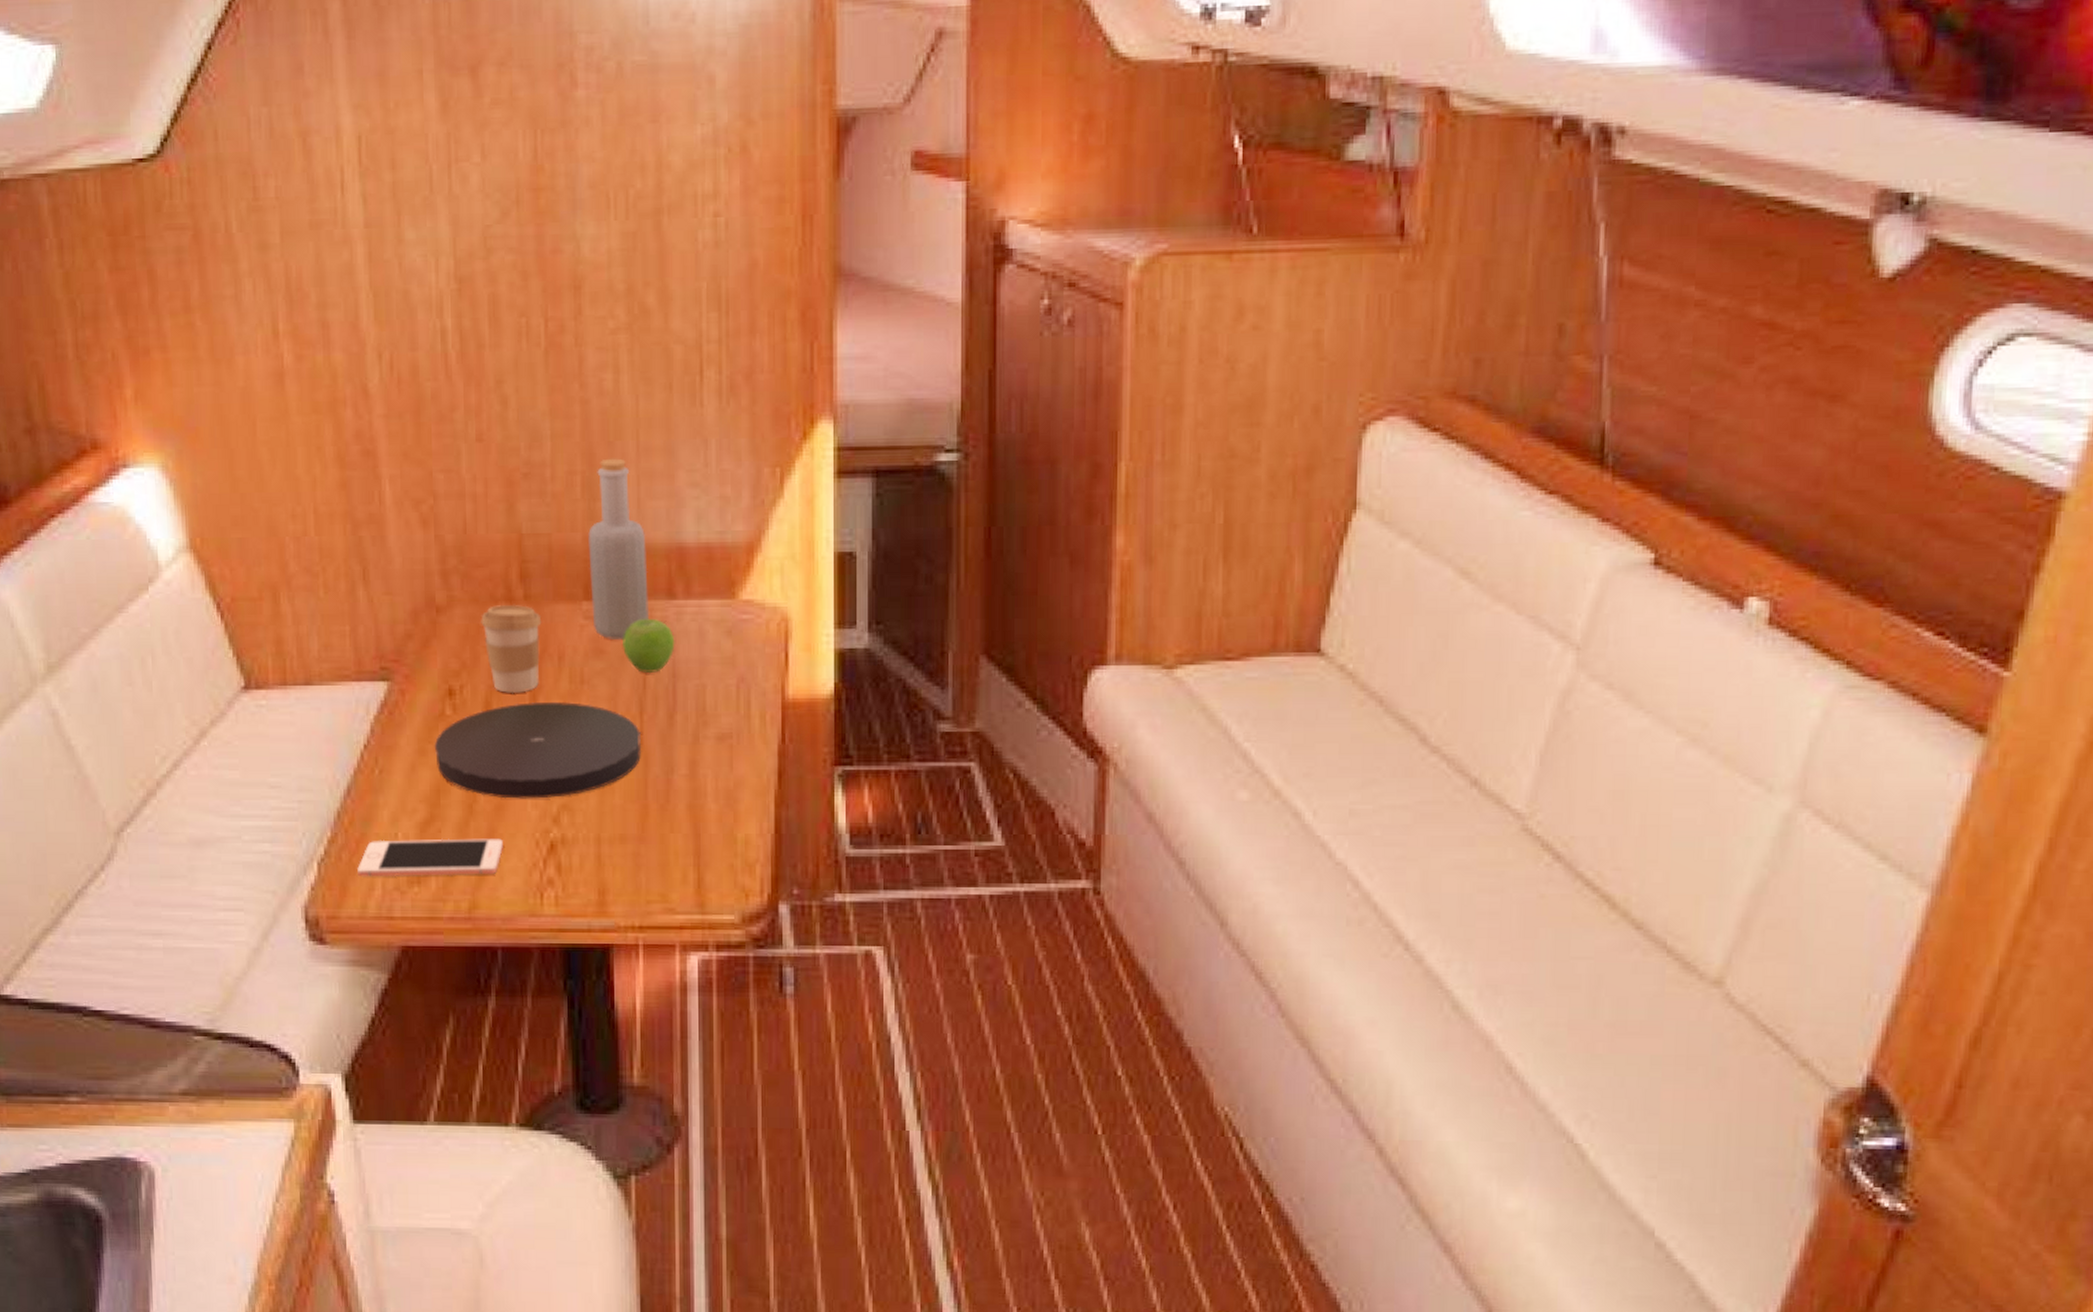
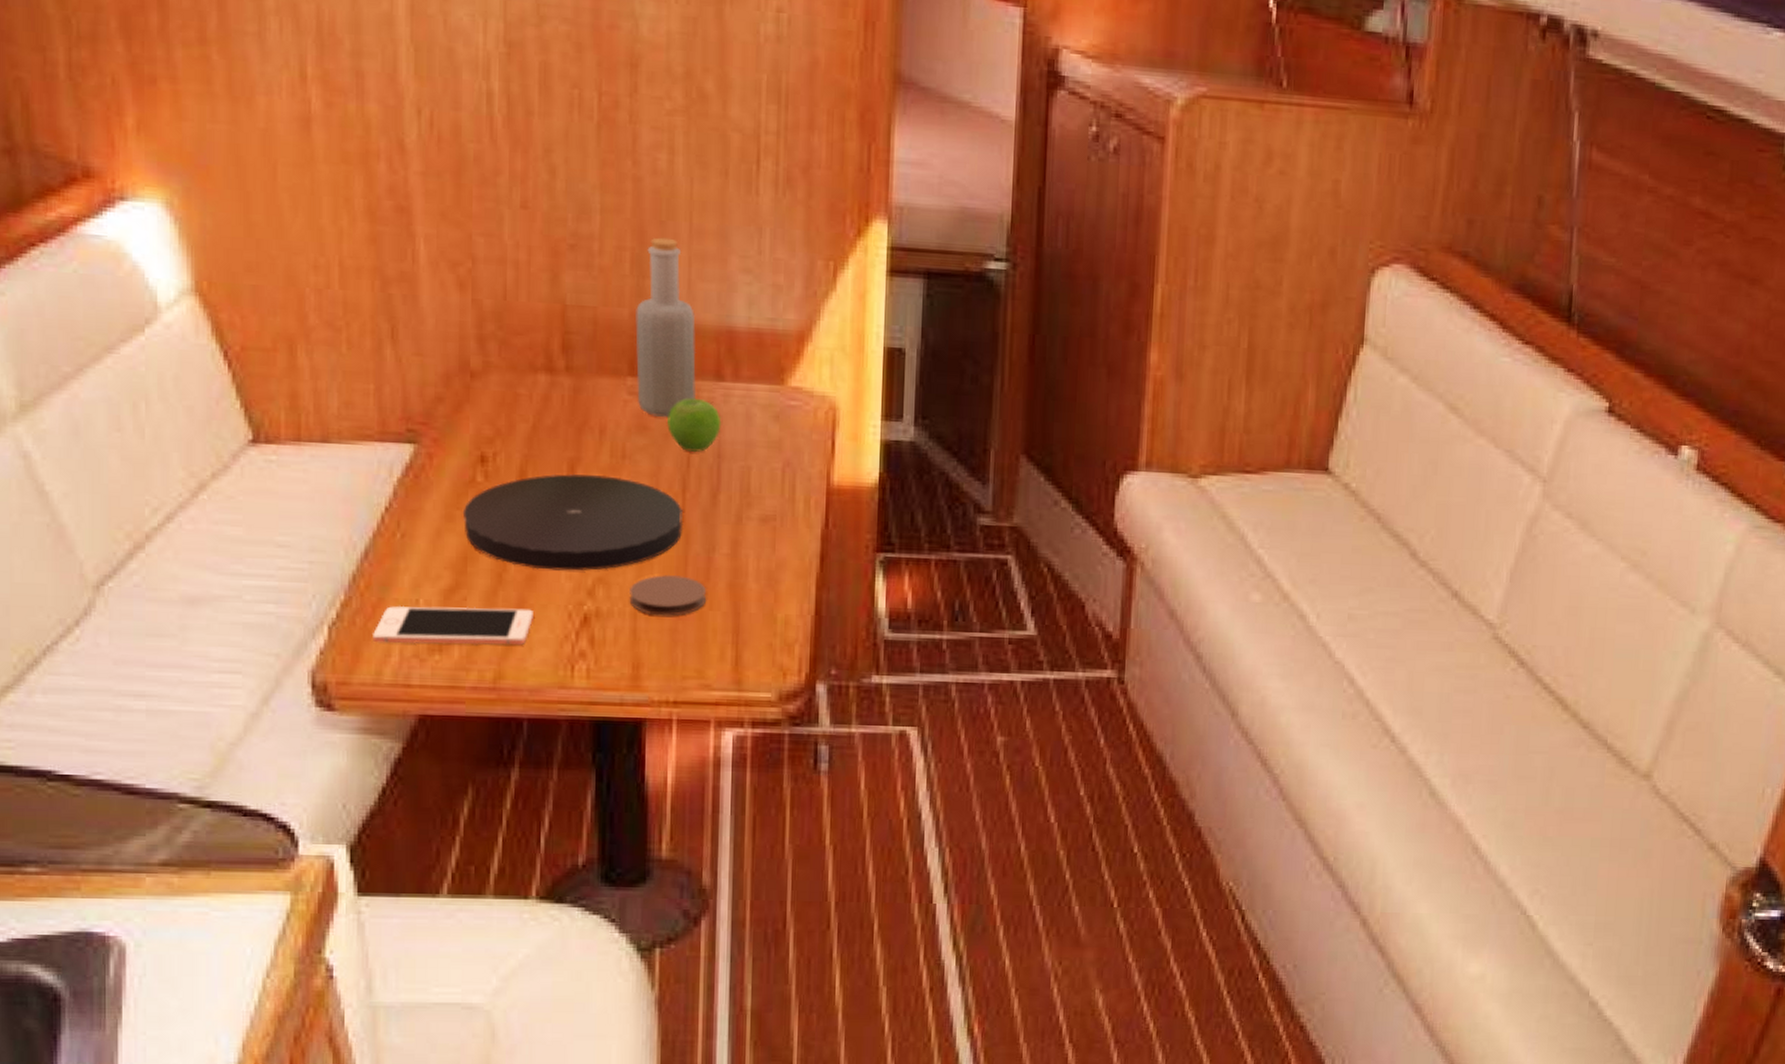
coffee cup: present [481,604,542,694] -> none [518,374,584,465]
coaster: none [593,798,668,840] -> present [629,574,707,616]

